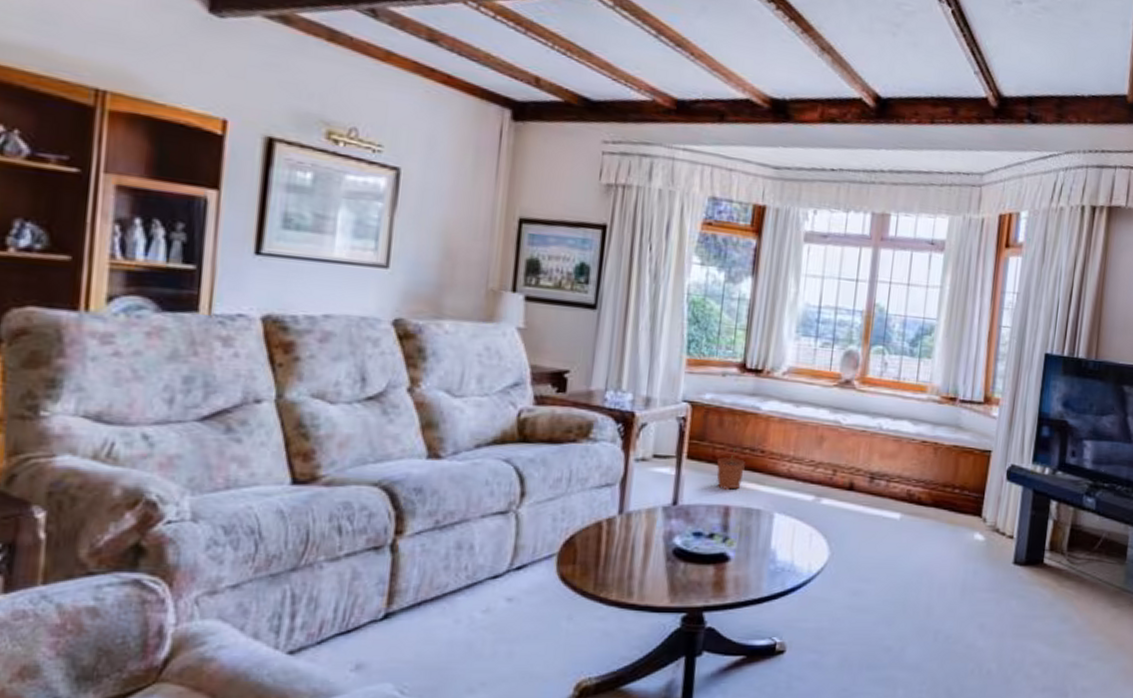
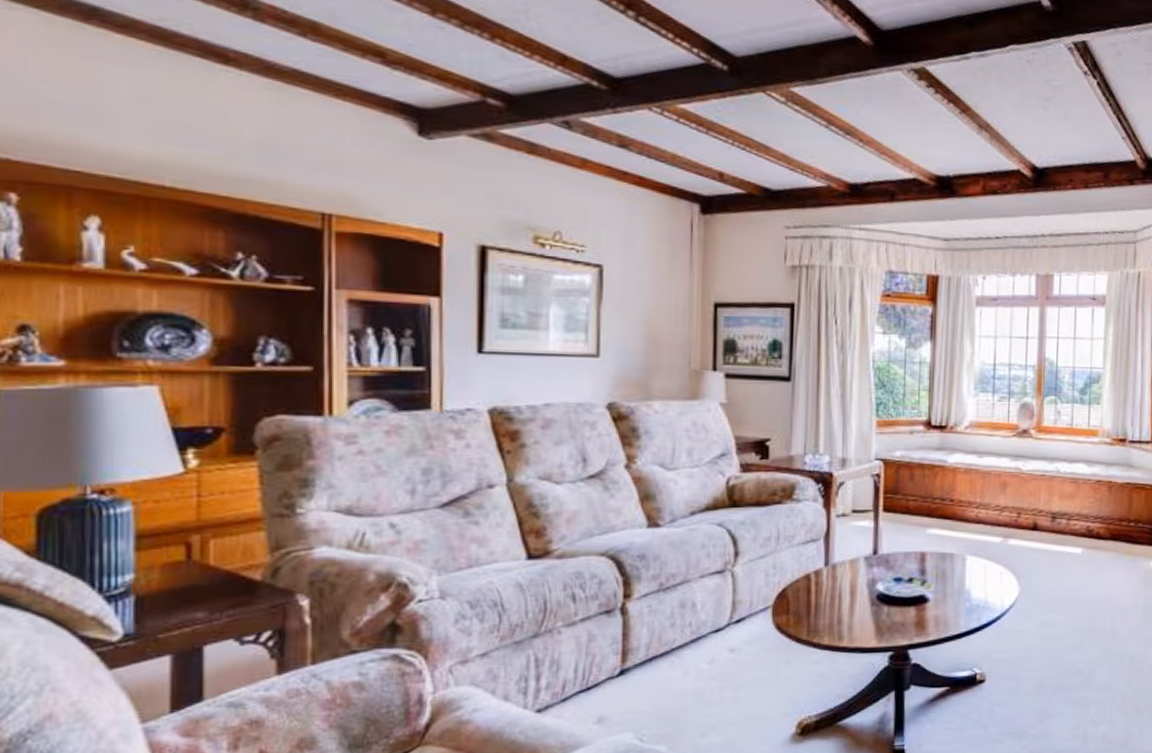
plant pot: present [716,448,745,490] -> none [911,499,936,537]

